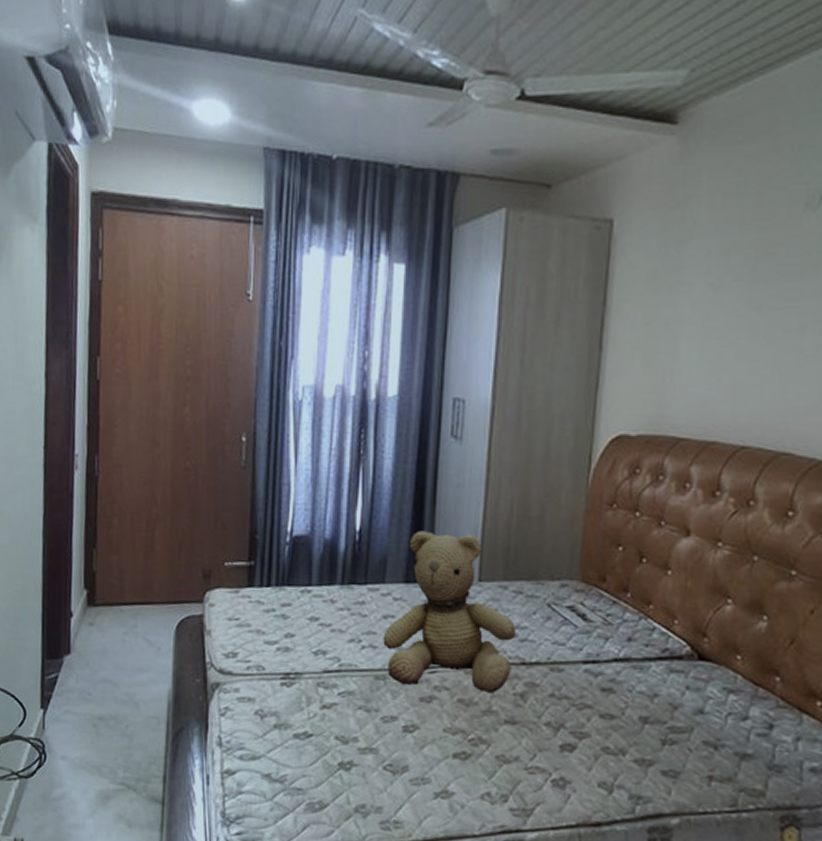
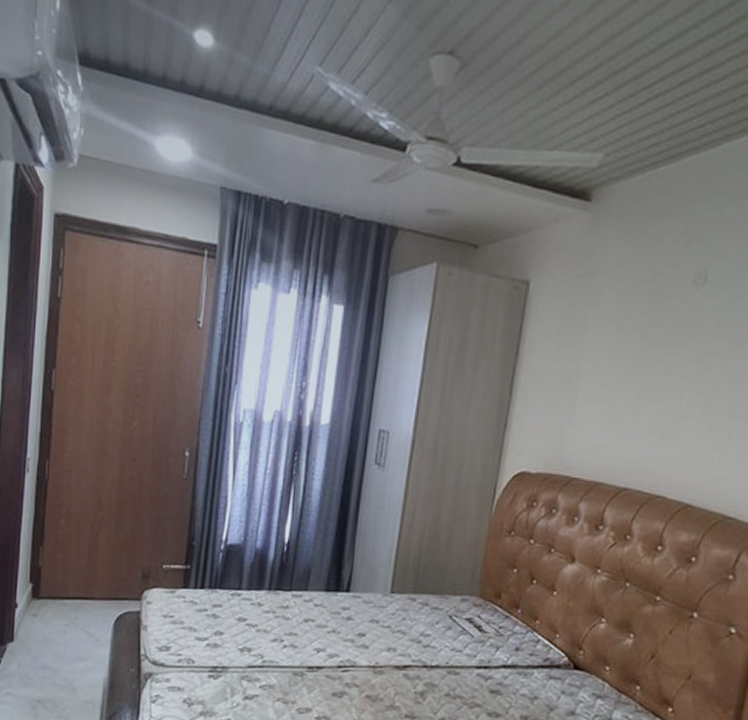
teddy bear: present [383,531,517,694] -> none [303,546,421,692]

